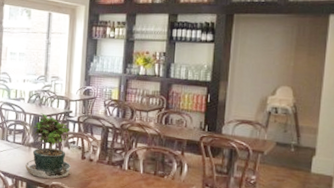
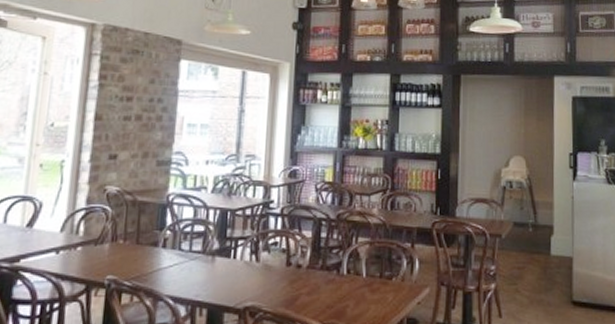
potted plant: present [25,113,71,179] -> none [206,206,272,299]

